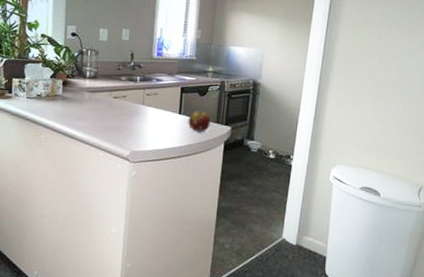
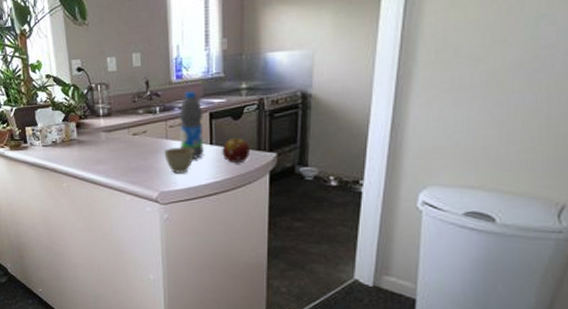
cup: none [139,113,165,137] -> present [164,148,194,174]
water bottle: none [154,67,176,125] -> present [179,91,204,159]

